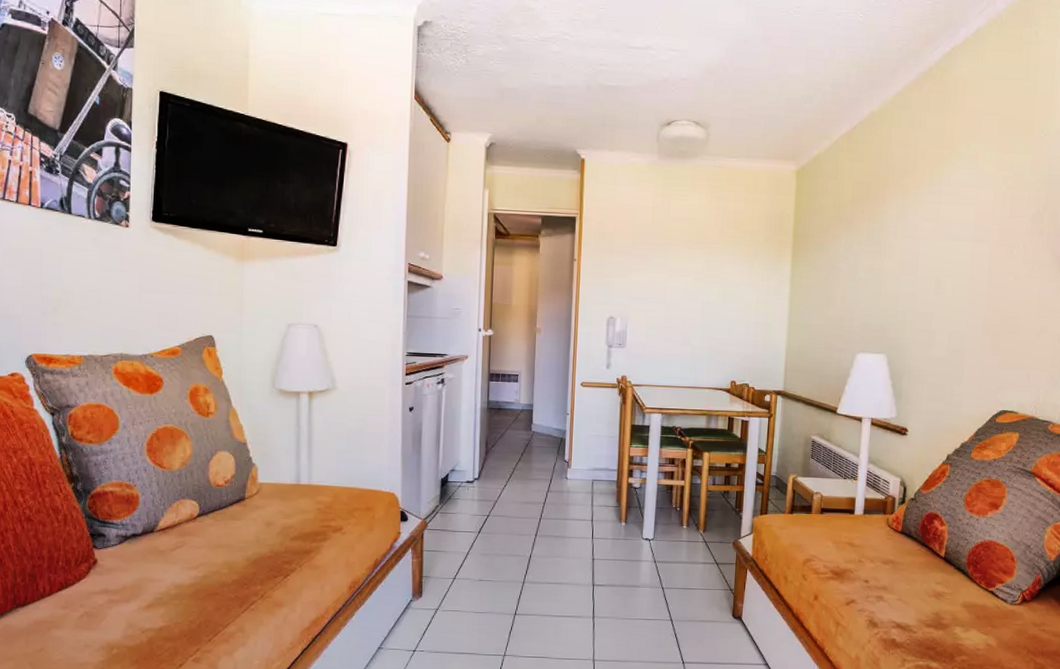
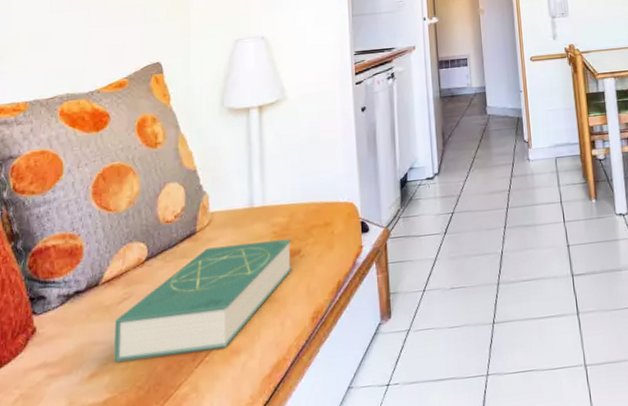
book: none [168,514,335,601] -> present [113,239,292,362]

